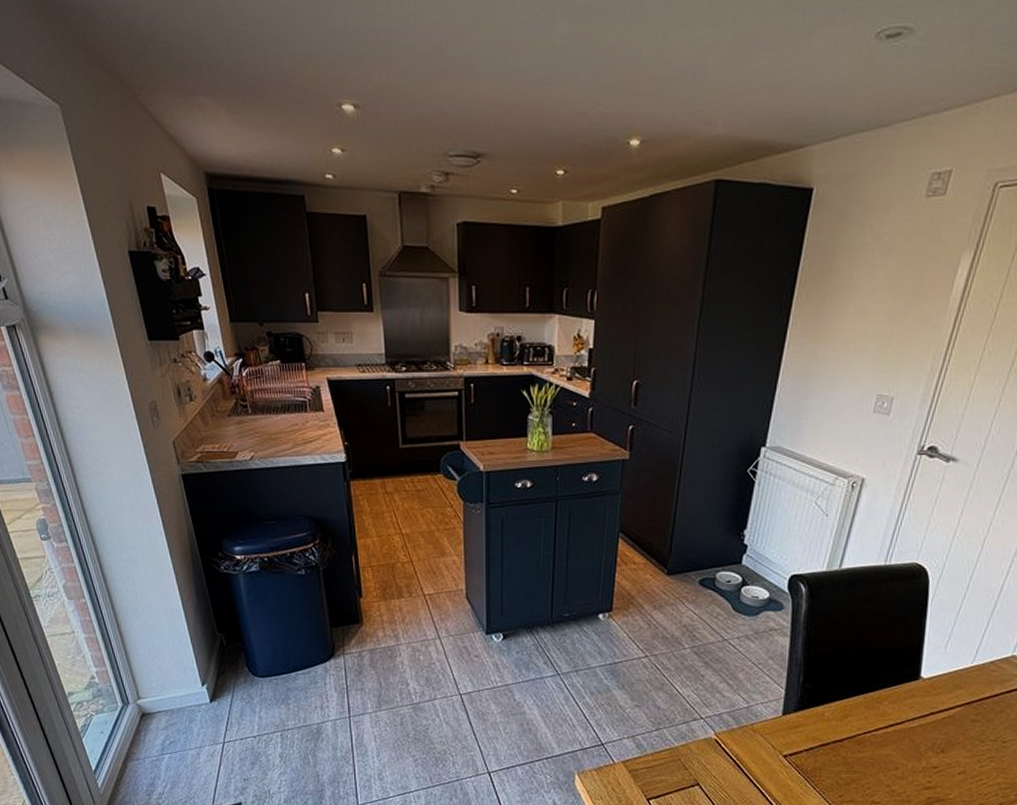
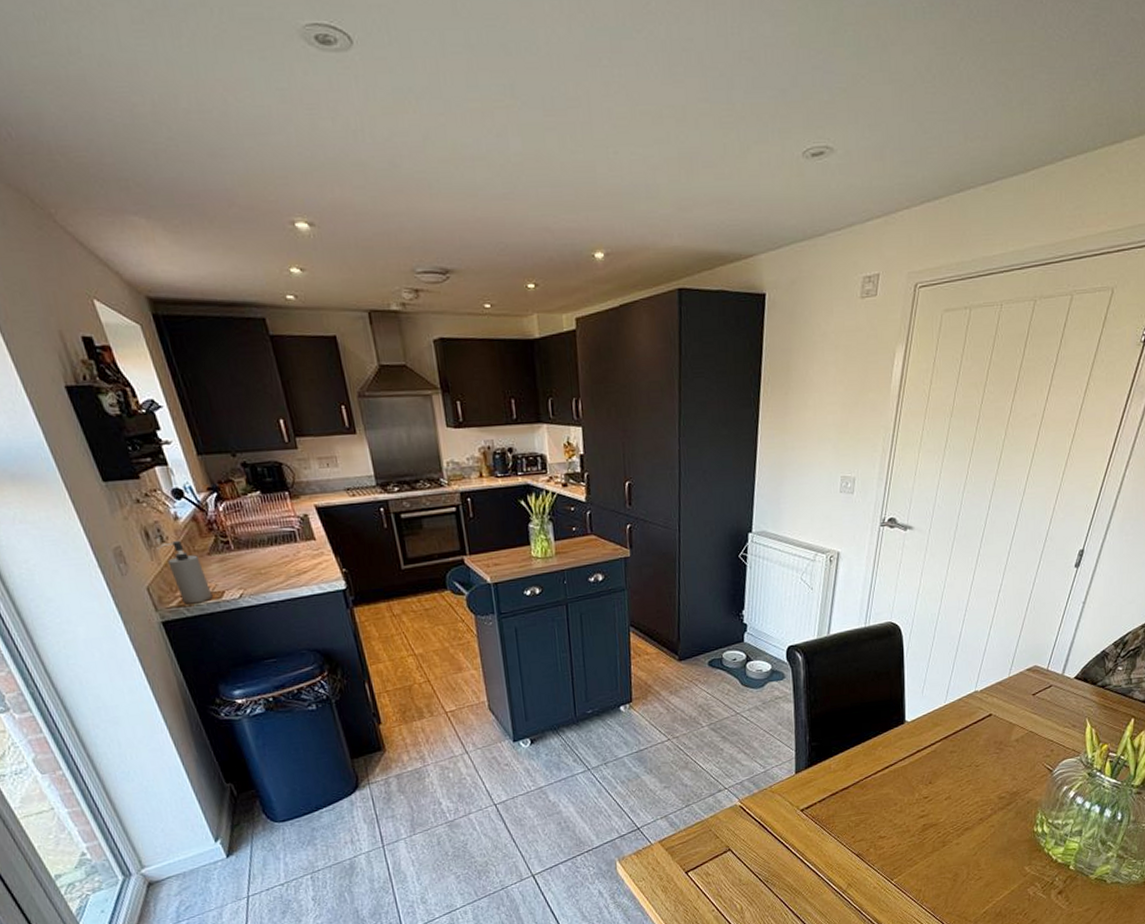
soap dispenser: none [186,400,227,462] -> present [157,540,213,606]

